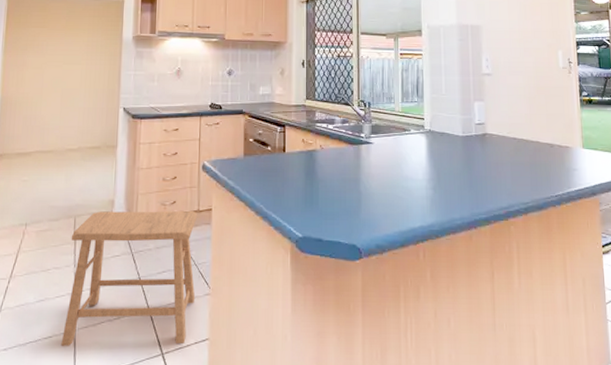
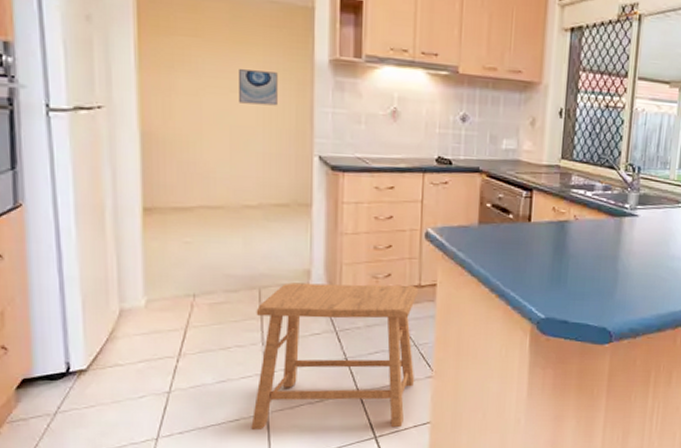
wall art: none [69,48,97,72] -> present [239,69,278,106]

